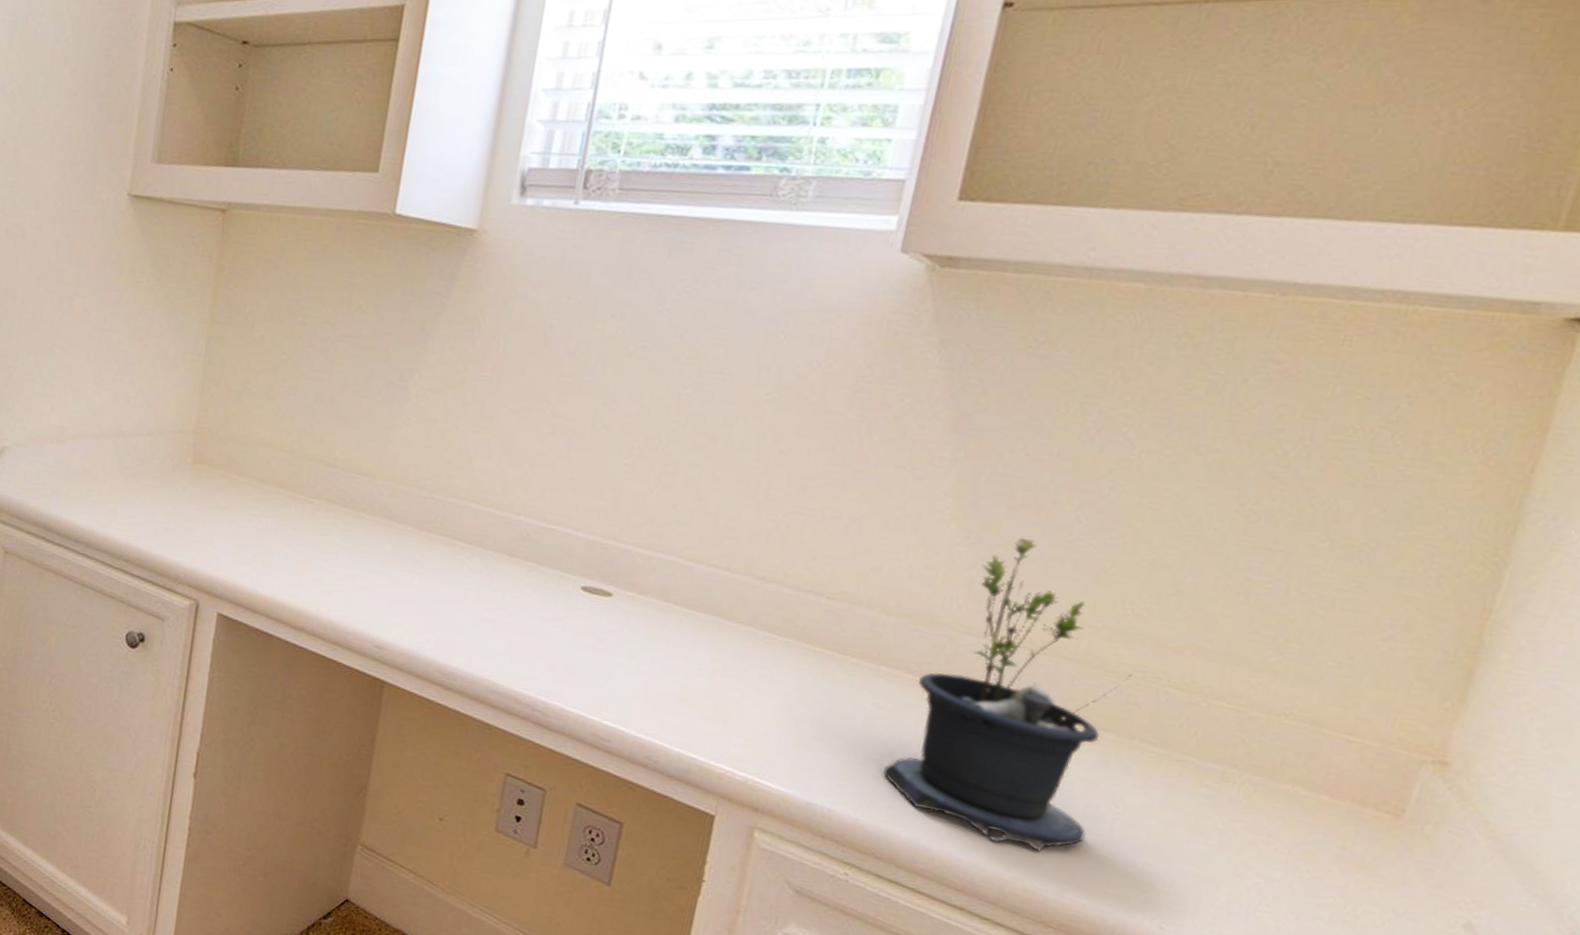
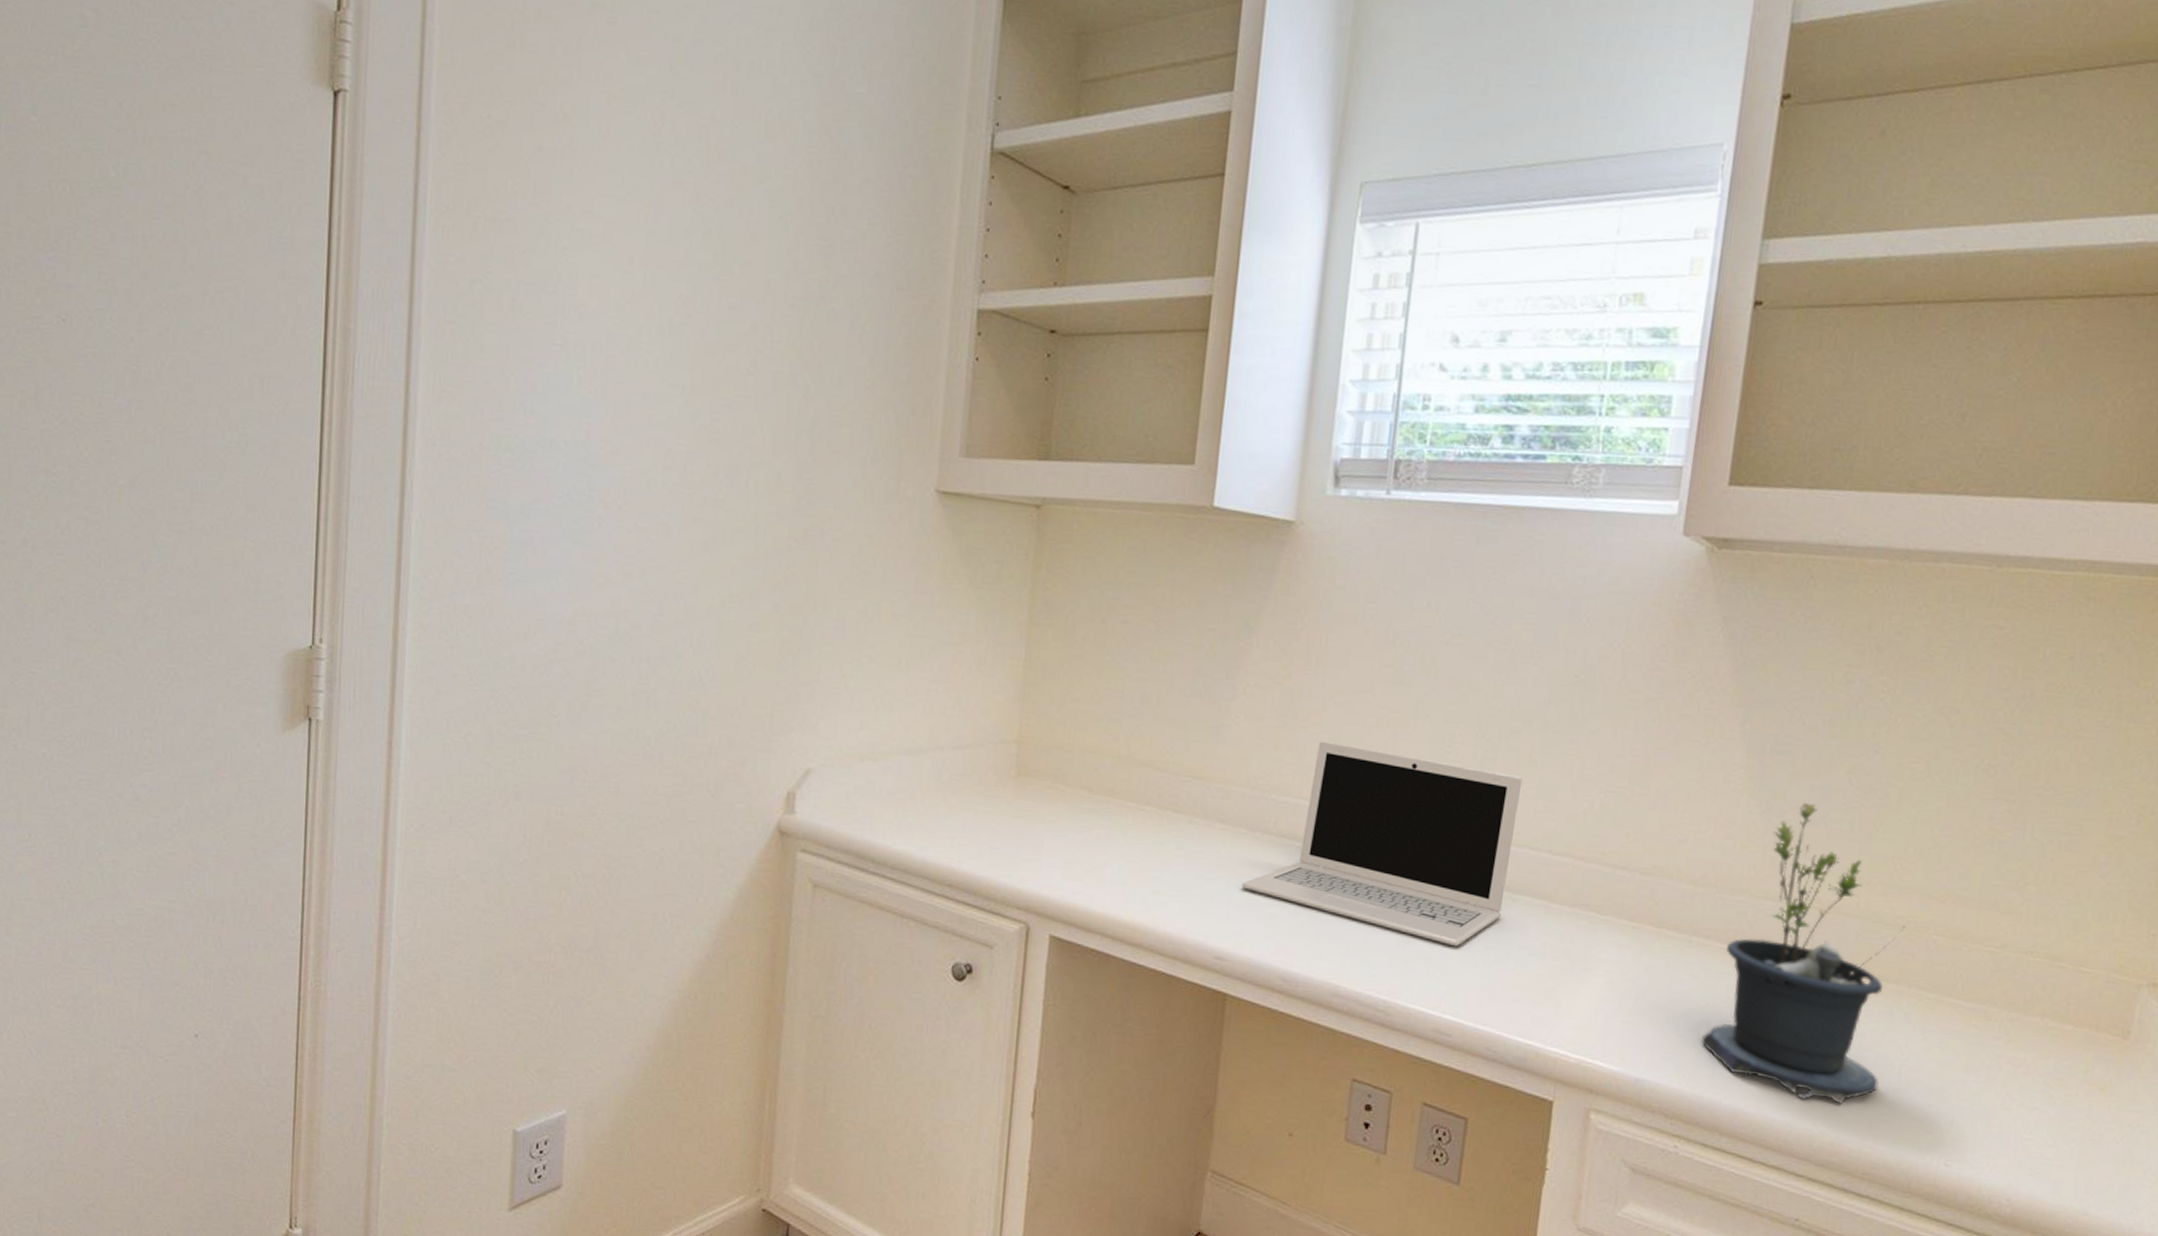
laptop: none [405,445,703,656] -> present [1242,740,1523,947]

